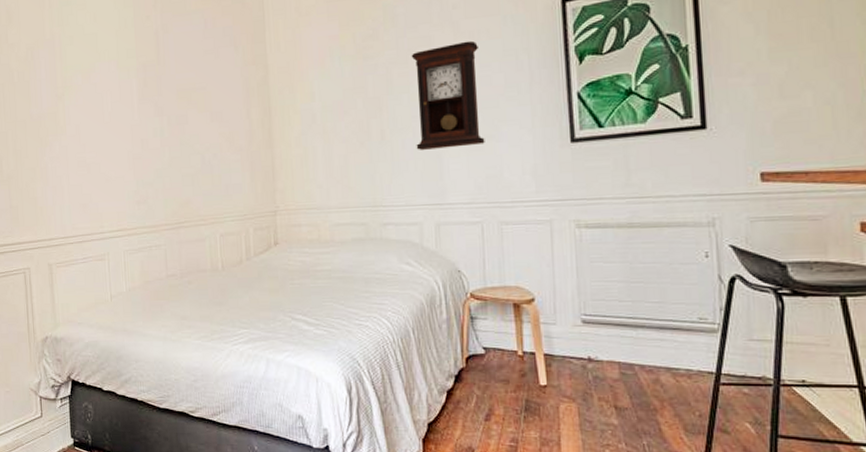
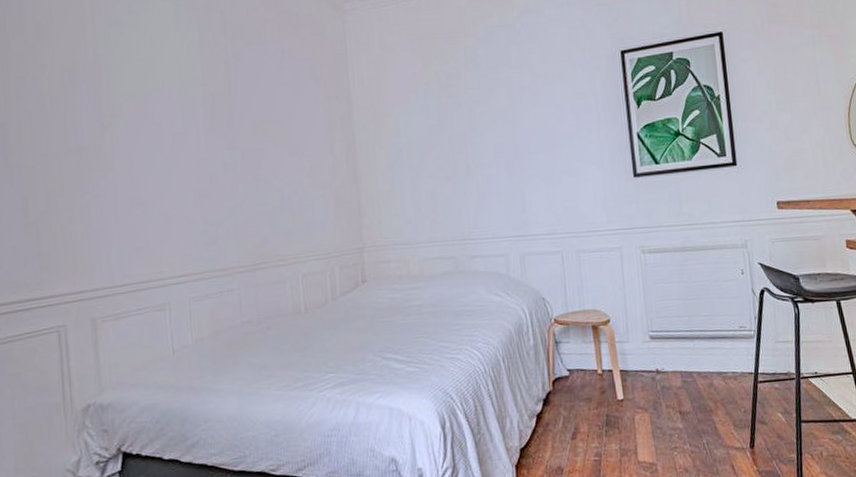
pendulum clock: present [411,40,485,151] -> none [492,83,562,186]

